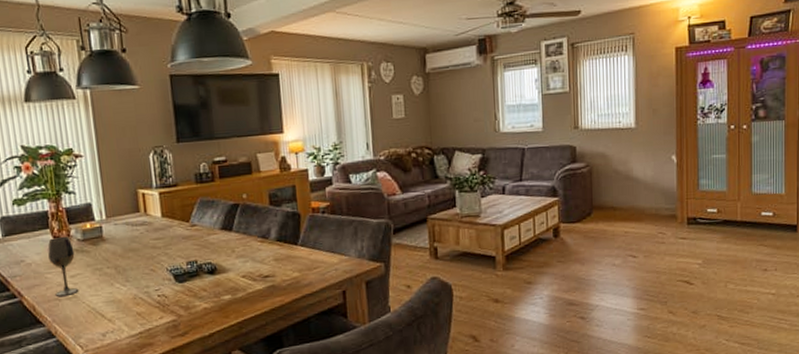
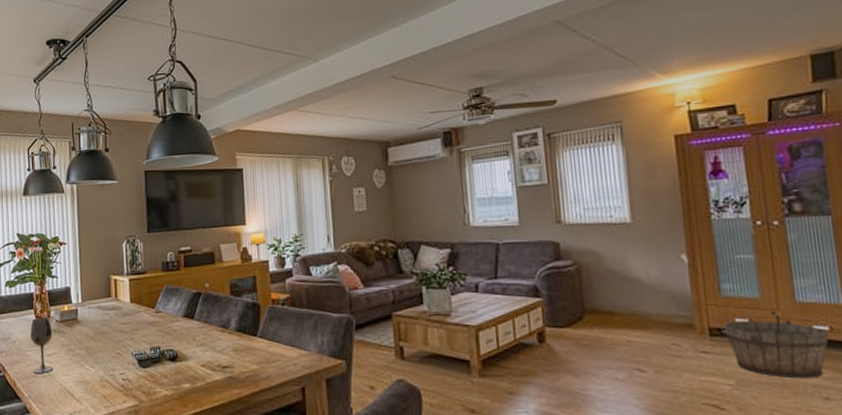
wooden bucket: none [698,202,772,256] -> present [723,312,829,379]

